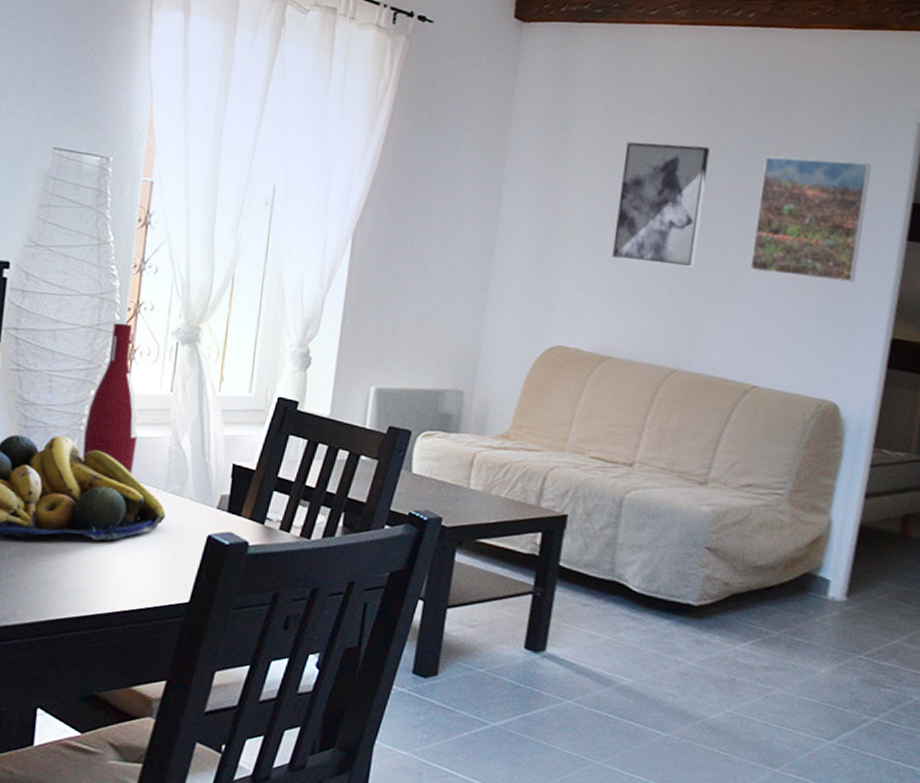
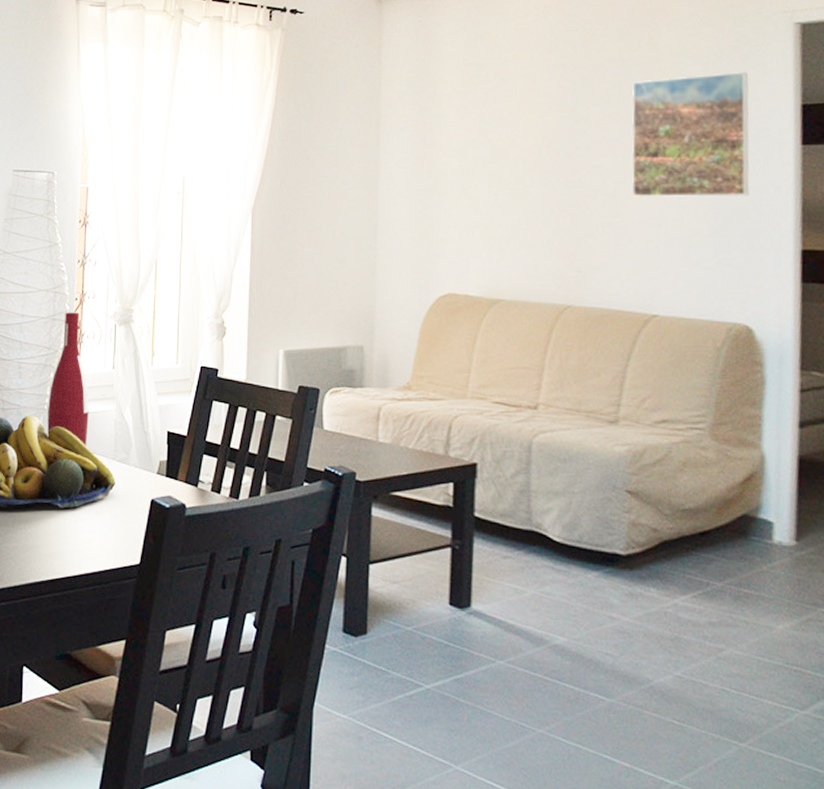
wall art: present [612,142,710,267] -> none [490,82,575,202]

